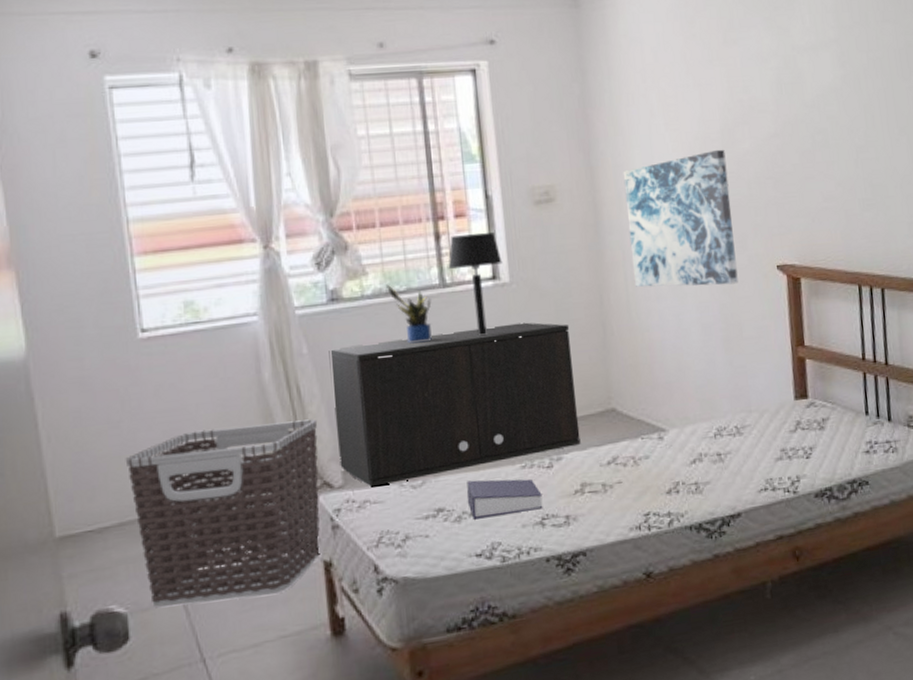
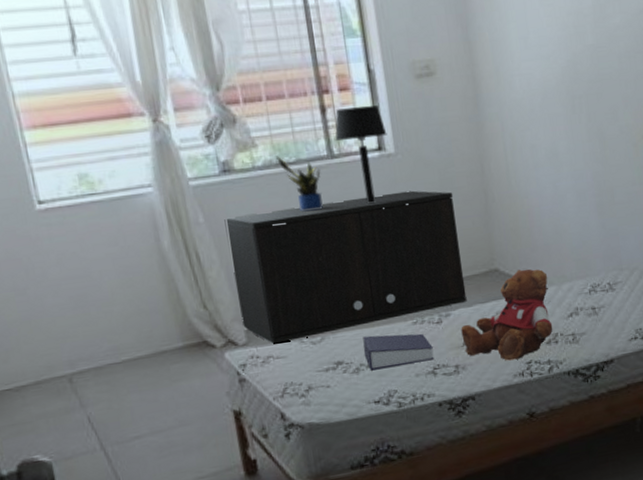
clothes hamper: present [125,419,321,608] -> none [35,283,229,456]
teddy bear: none [573,409,674,512] -> present [461,269,553,361]
wall art: present [623,149,739,288] -> none [500,24,610,157]

